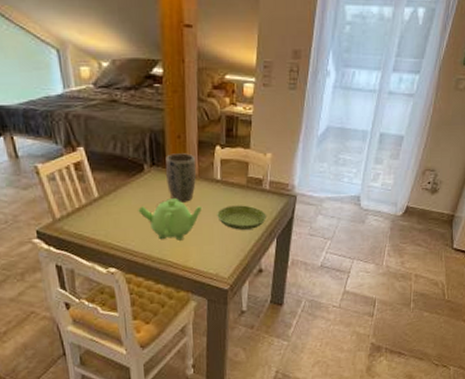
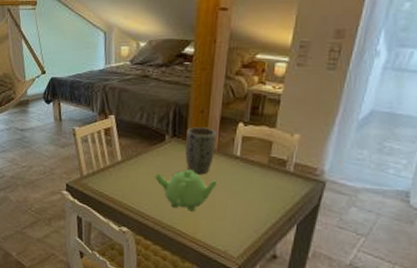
saucer: present [217,205,266,230] -> none [232,183,287,211]

